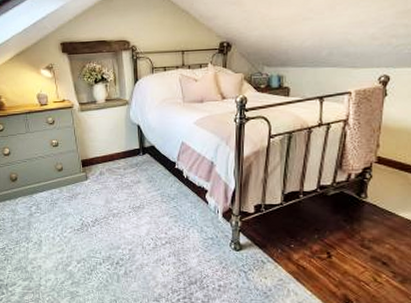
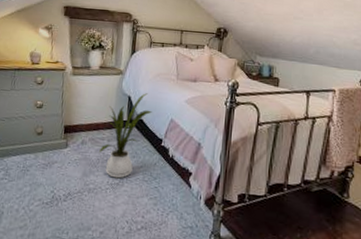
house plant: none [118,120,163,202] -> present [99,93,152,179]

